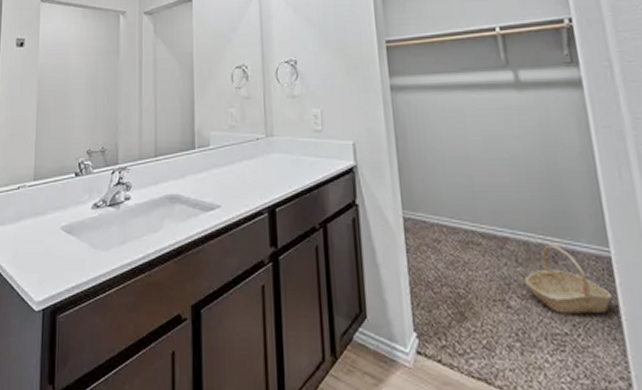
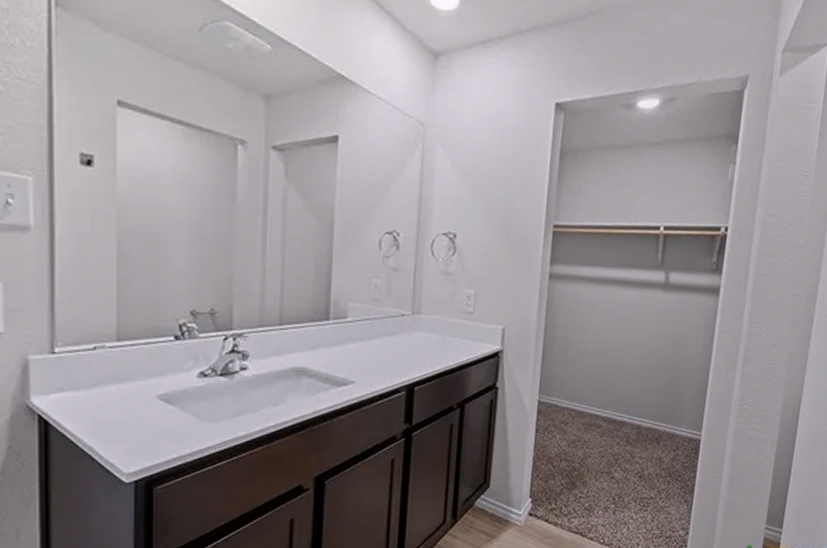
basket: present [524,244,613,314] -> none [629,428,693,483]

